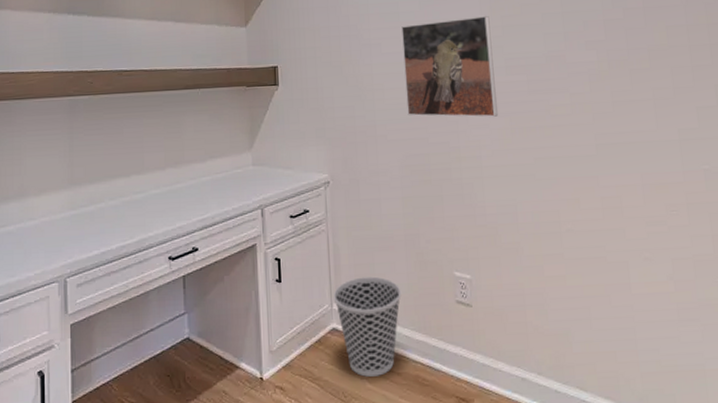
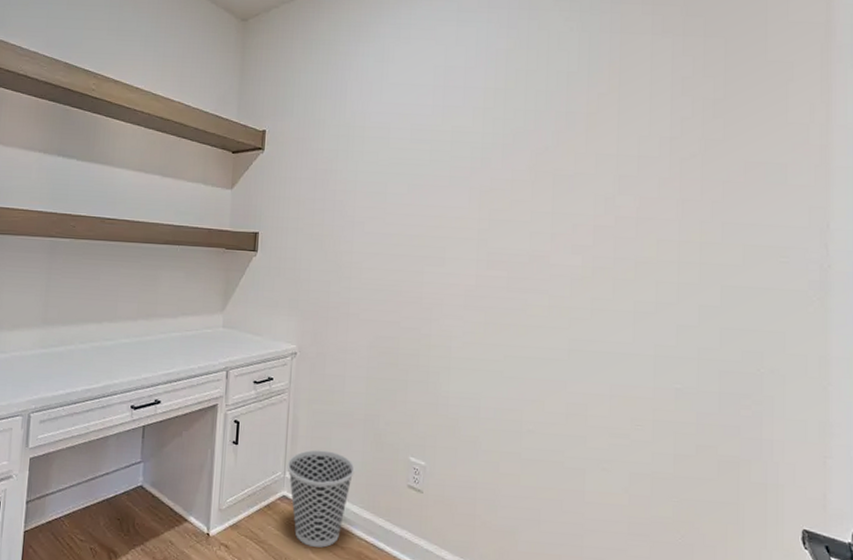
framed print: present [401,15,498,117] -> none [382,206,477,309]

